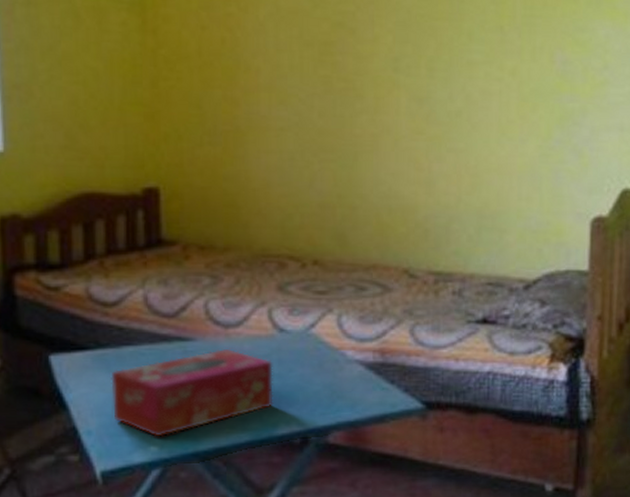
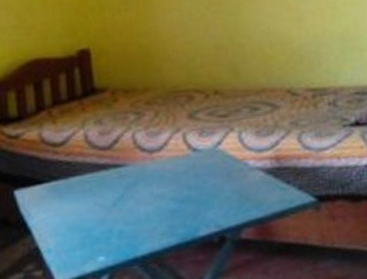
tissue box: present [111,348,273,437] -> none [63,169,194,249]

